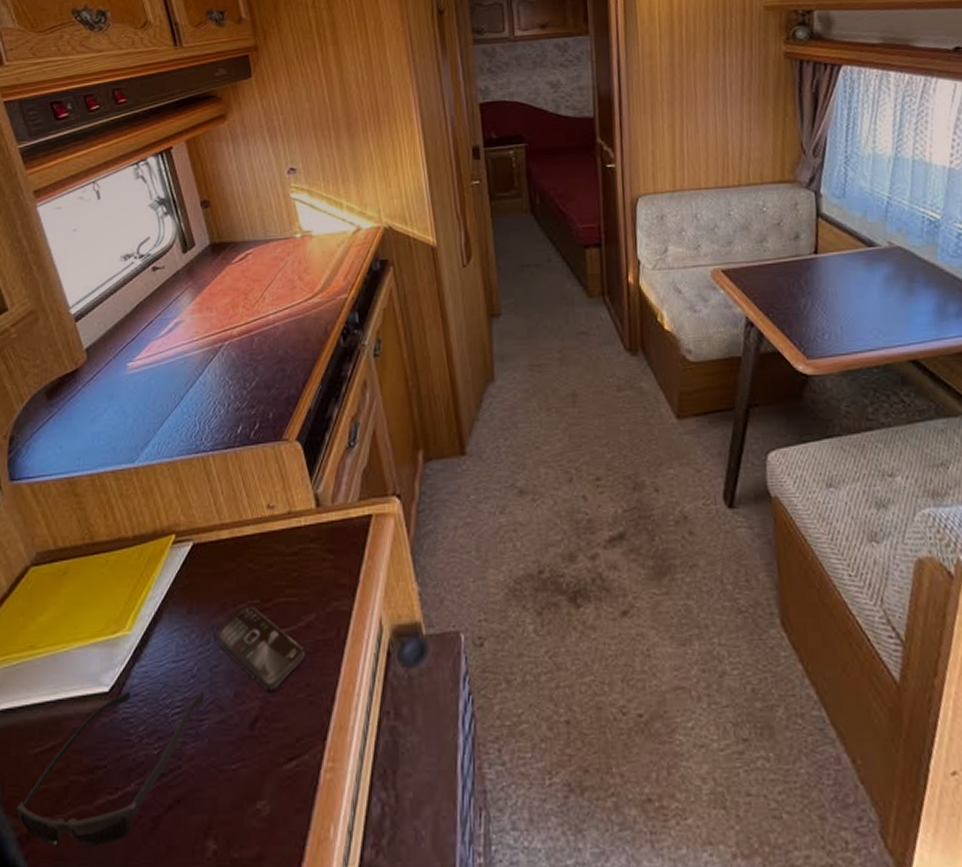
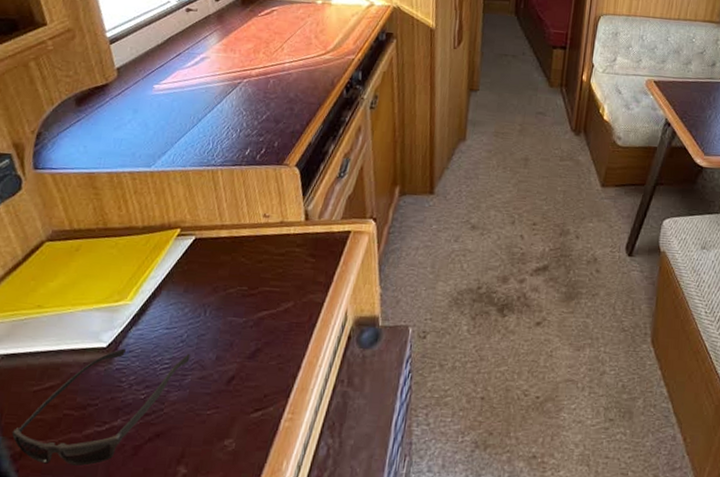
mobile phone: present [215,606,306,694] -> none [205,291,282,360]

